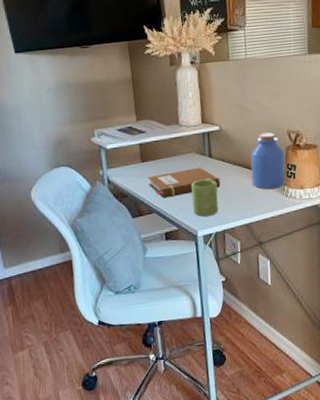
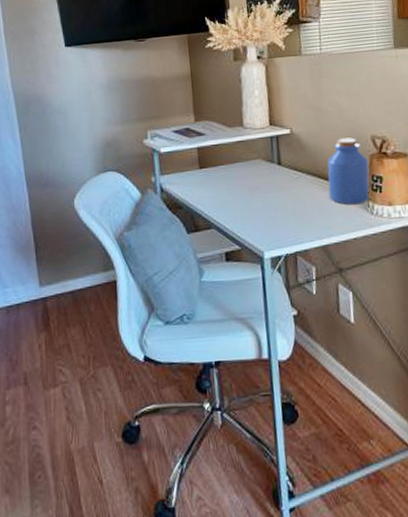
notebook: present [148,168,221,199] -> none [206,177,292,212]
mug: present [191,179,219,217] -> none [256,190,289,235]

